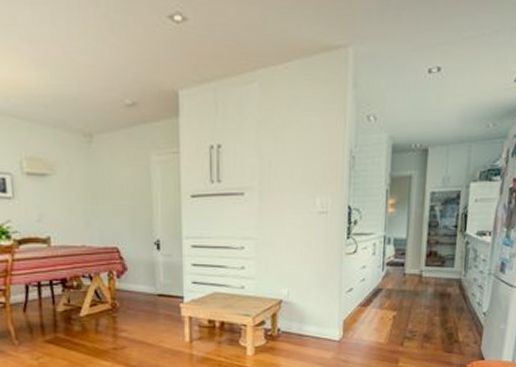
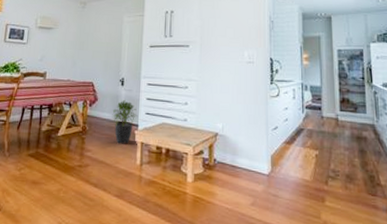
potted plant: none [148,268,182,320] -> present [112,100,138,144]

